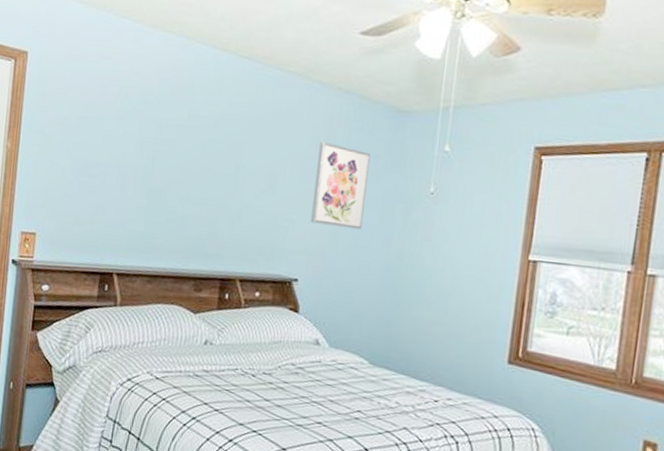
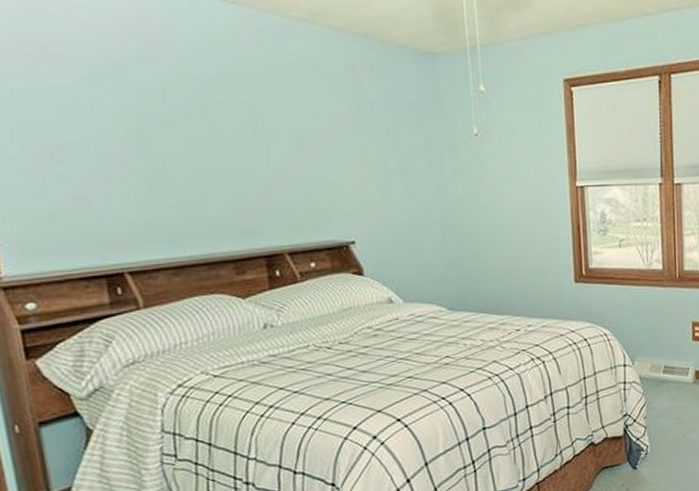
wall art: present [311,142,371,230] -> none [347,93,412,182]

